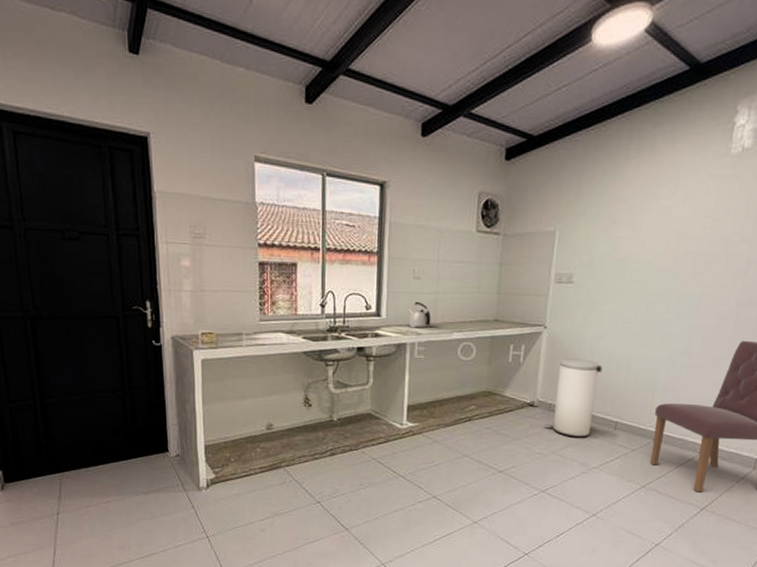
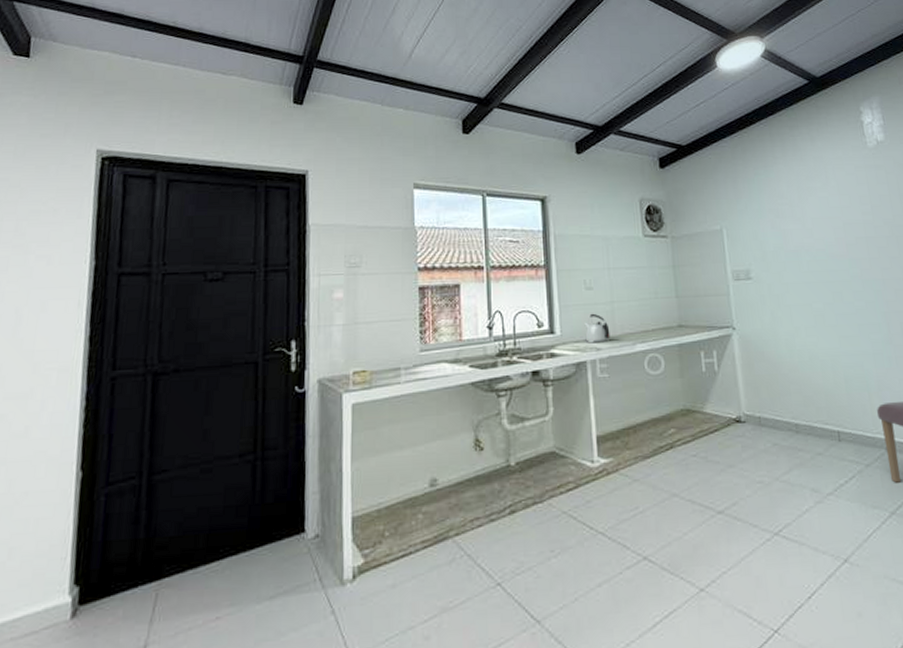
pedal bin: present [544,358,602,439] -> none [758,360,812,458]

